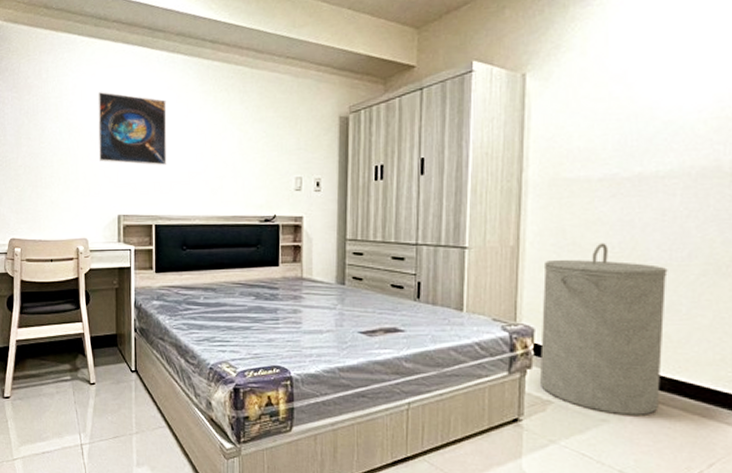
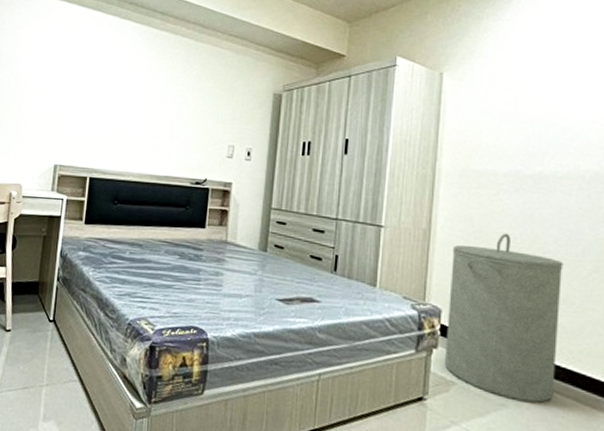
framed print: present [98,92,167,165] -> none [42,47,113,121]

